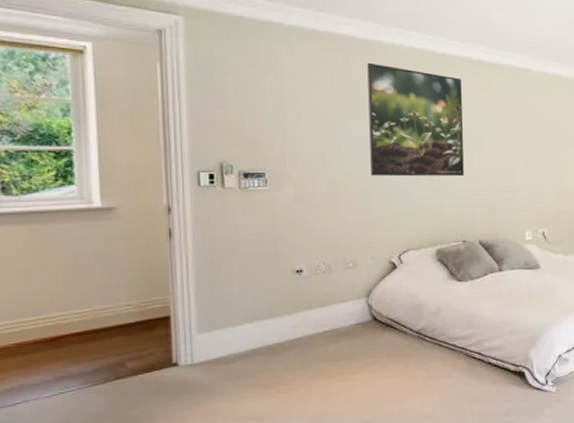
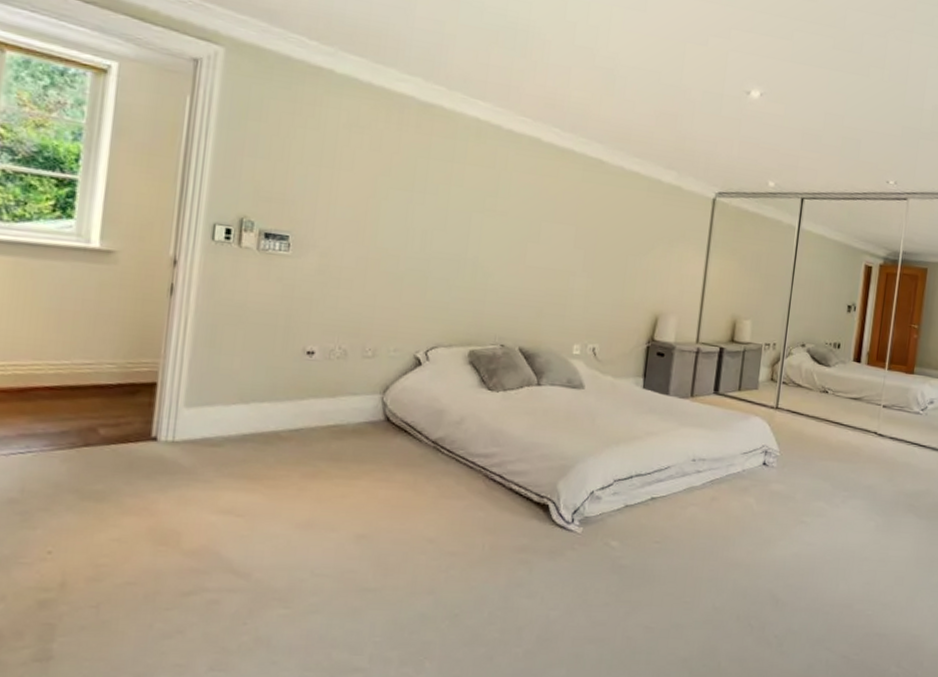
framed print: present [367,62,464,177] -> none [408,128,527,272]

